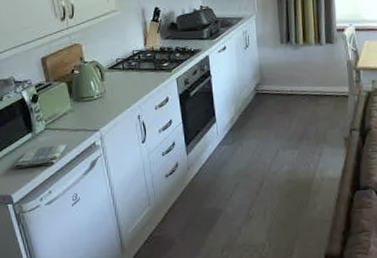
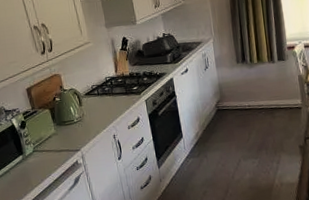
dish towel: present [13,144,69,169] -> none [8,164,55,187]

